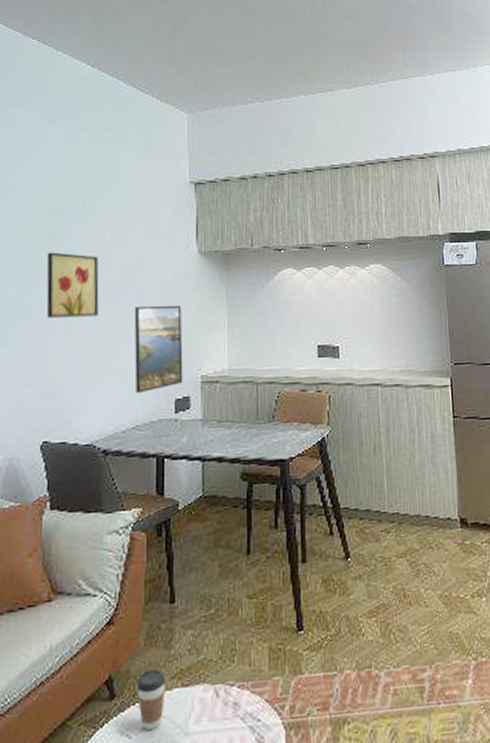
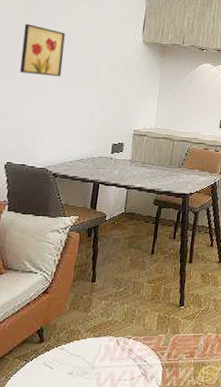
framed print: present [134,305,183,394] -> none [83,73,126,137]
coffee cup: present [136,669,166,730] -> none [60,325,83,364]

